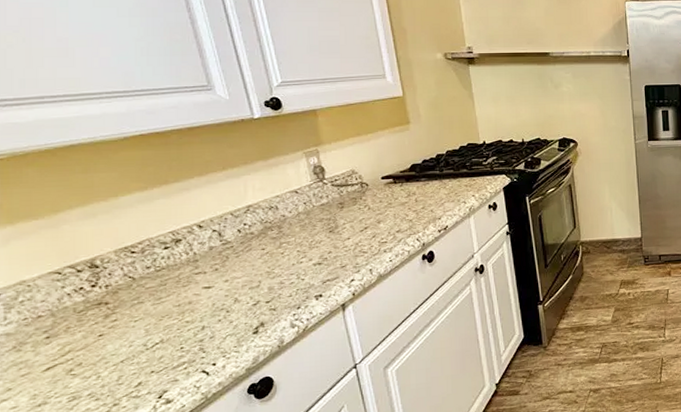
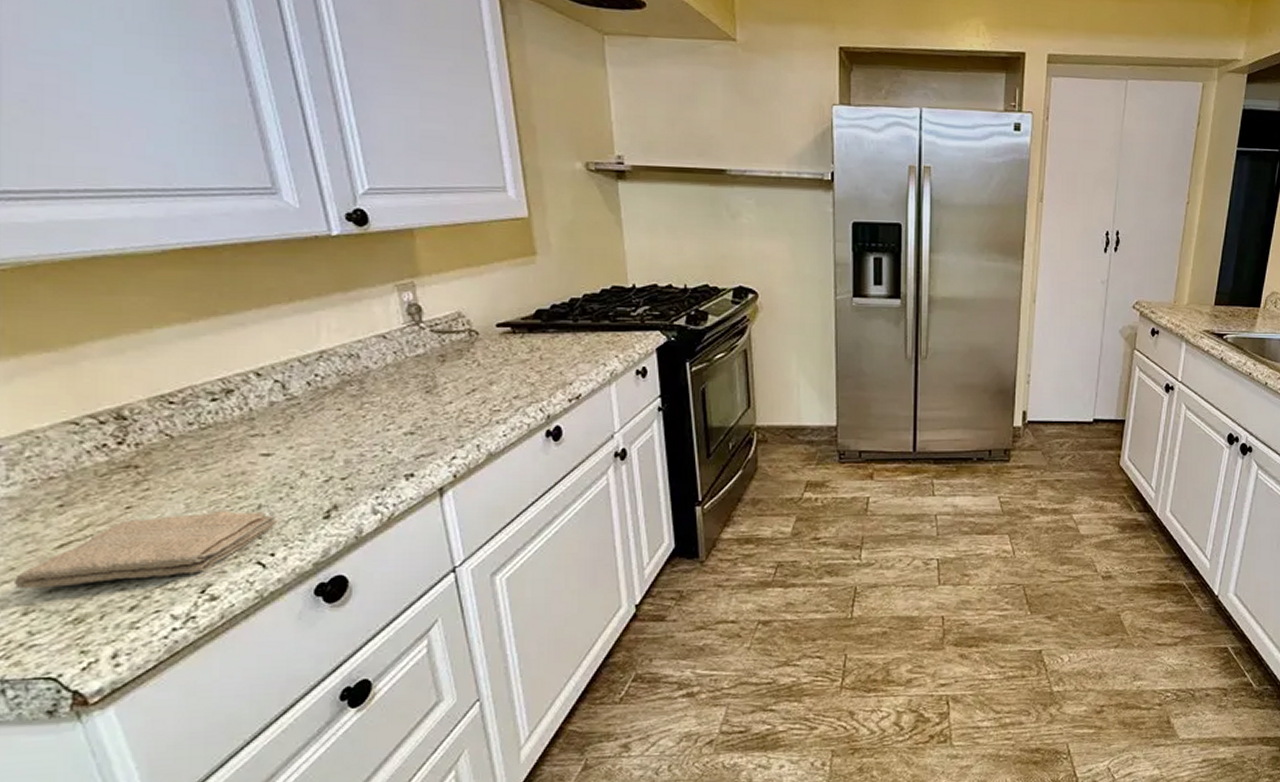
washcloth: none [10,331,217,405] -> present [13,509,276,589]

